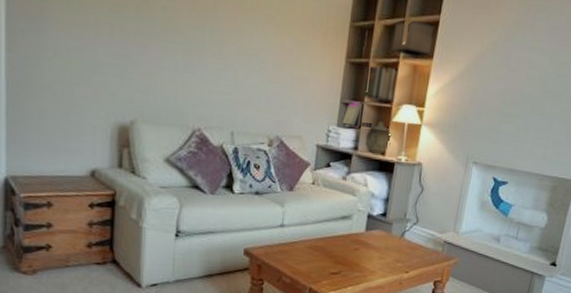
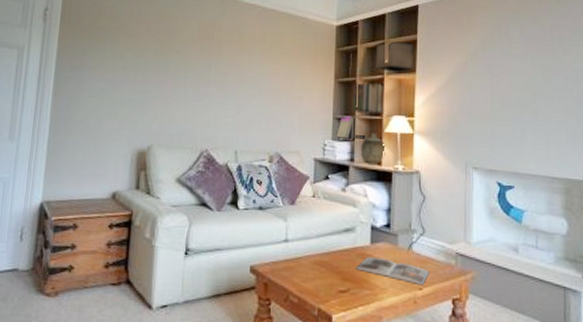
magazine: none [349,243,417,269] -> present [356,257,430,286]

